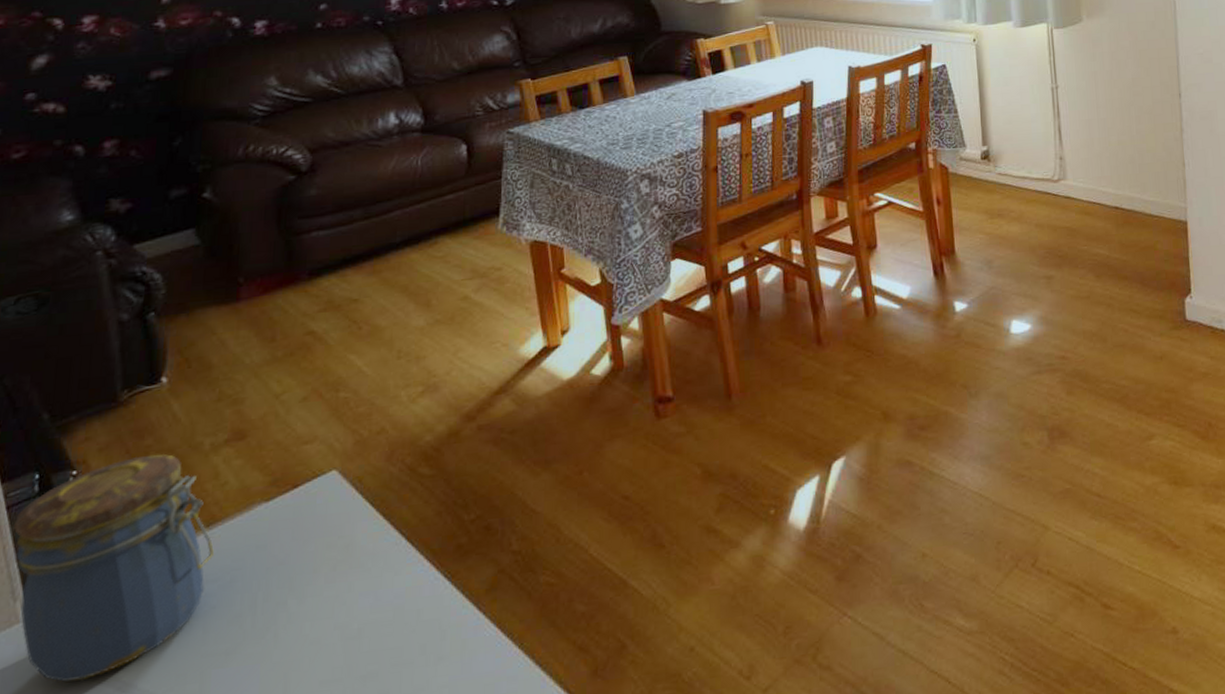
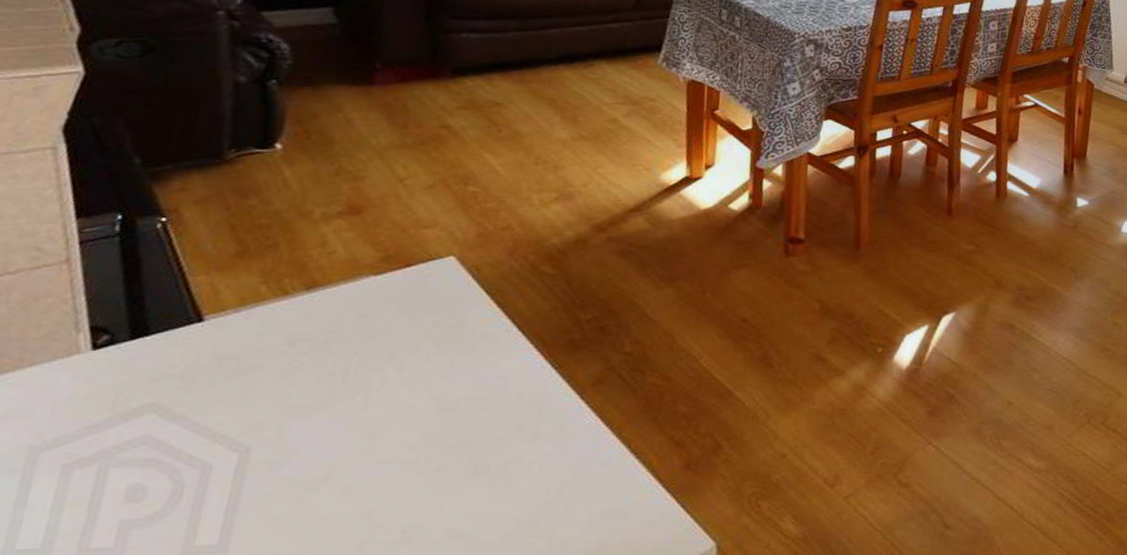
jar: present [14,453,215,682] -> none [83,214,312,416]

